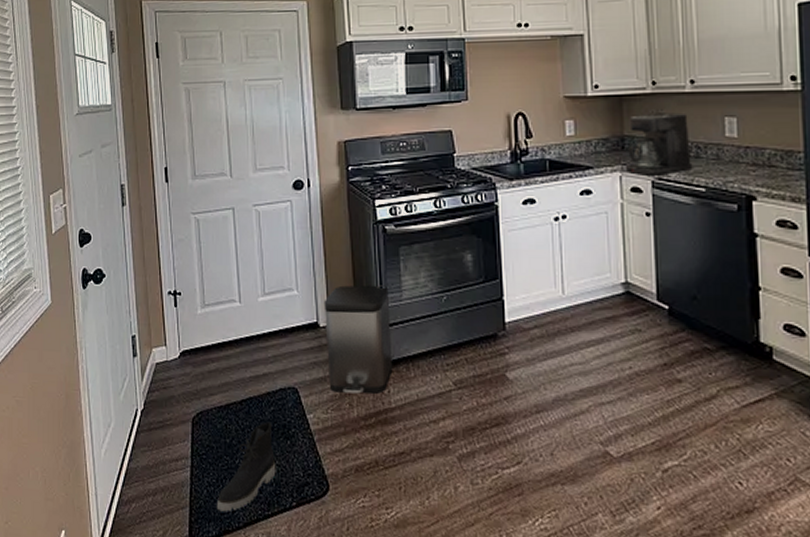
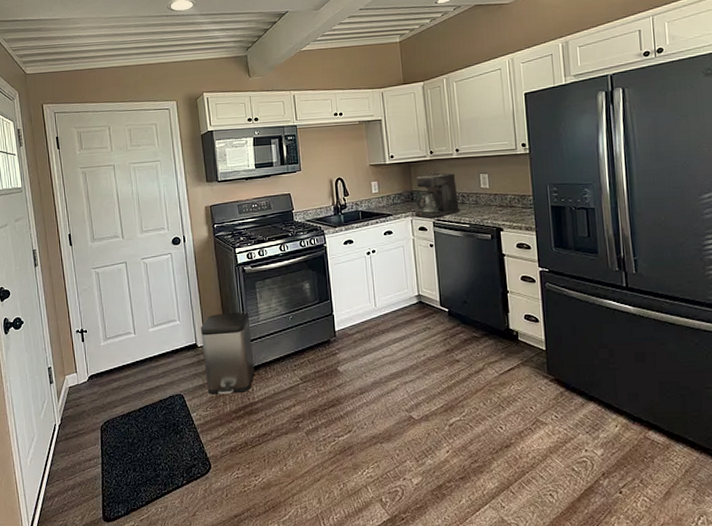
boot: present [216,421,276,512] -> none [123,422,170,495]

